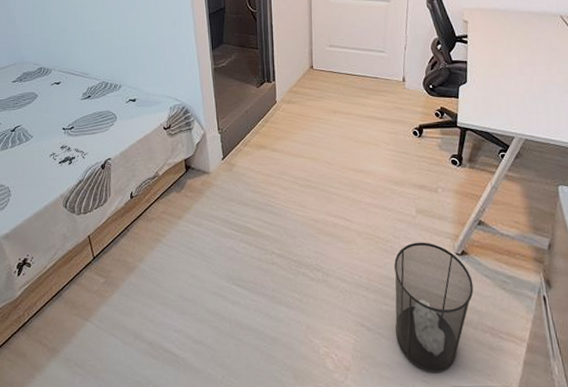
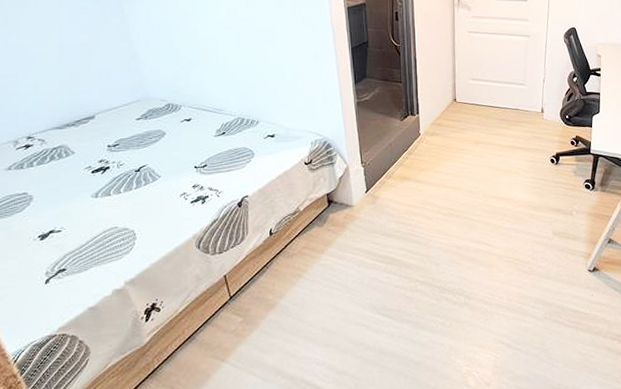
waste bin: present [394,242,474,373] -> none [532,261,604,381]

